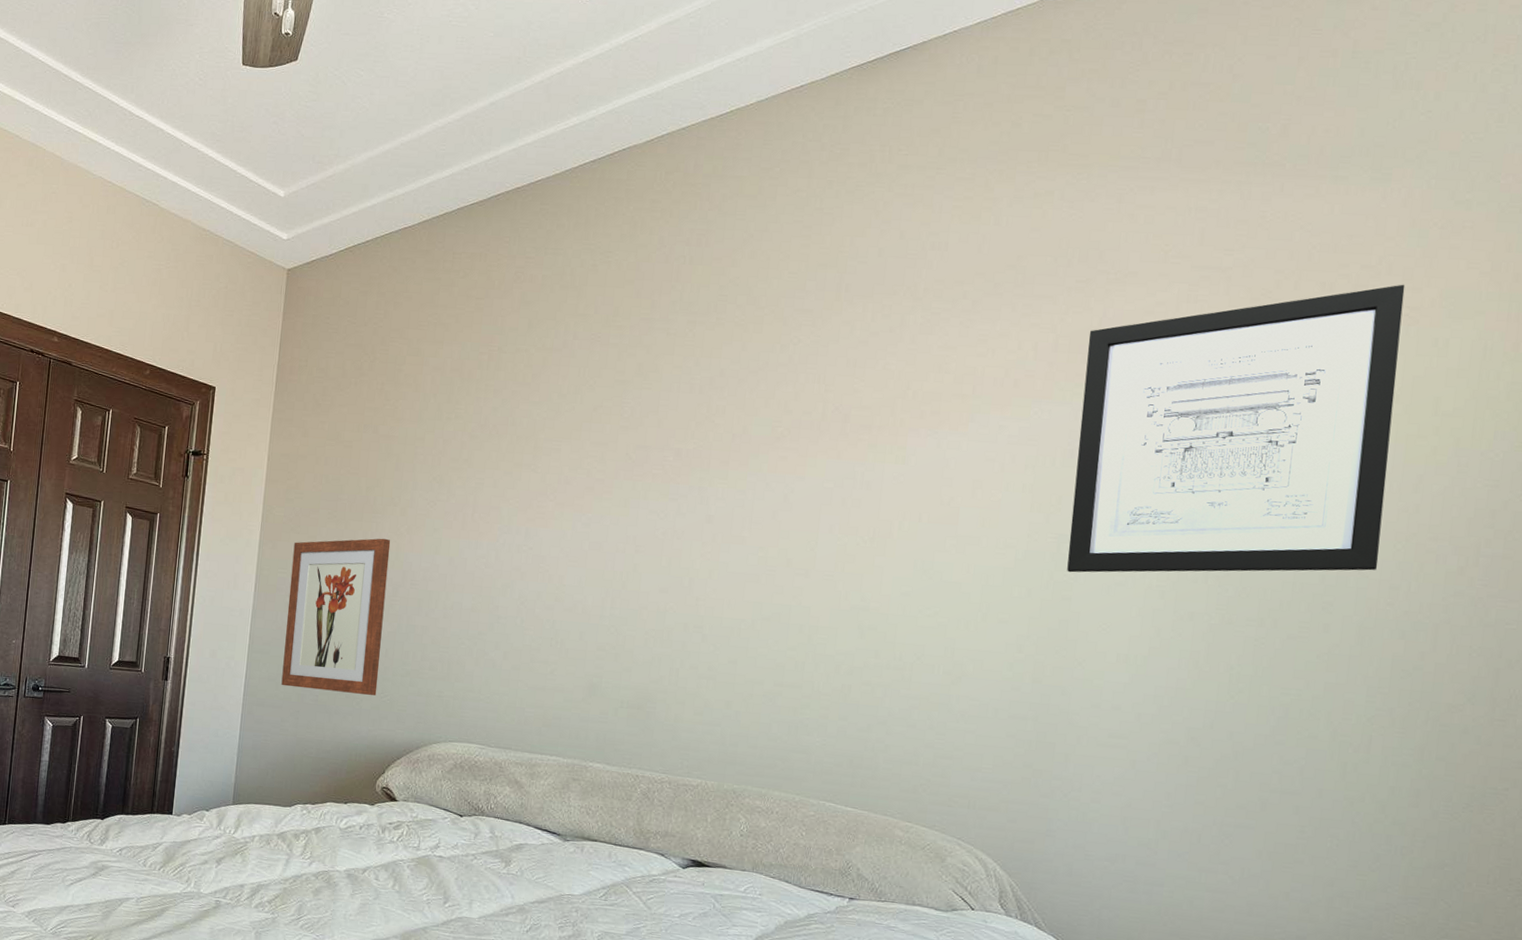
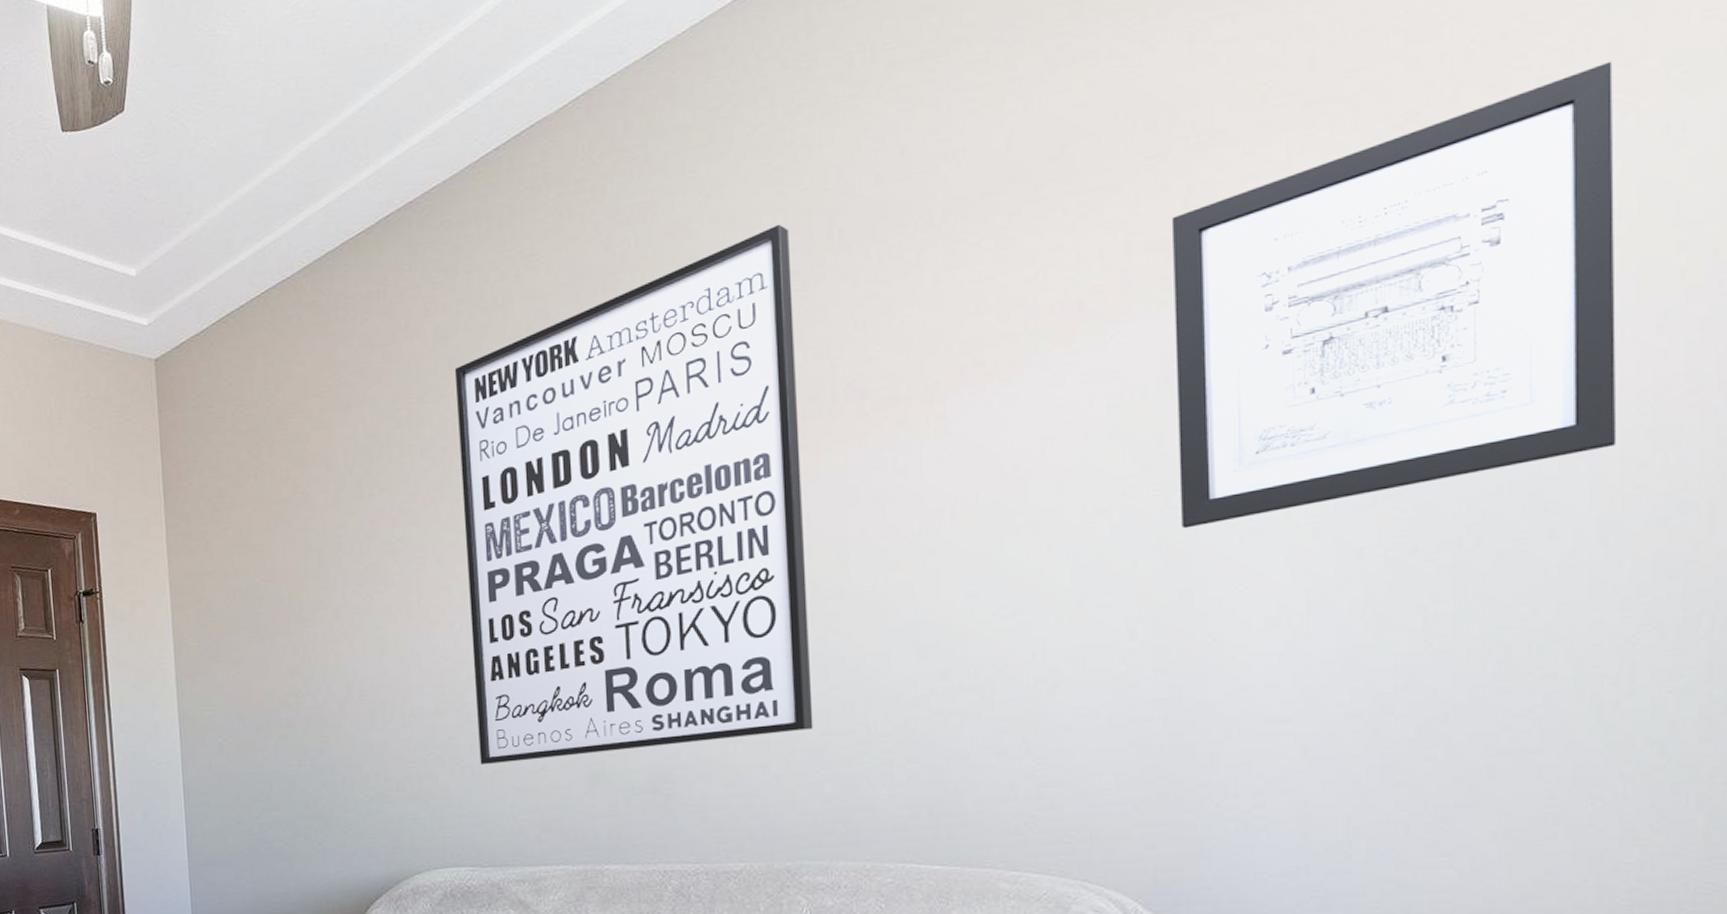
wall art: present [281,538,391,696] -> none [216,648,340,839]
wall art: none [501,270,808,679] -> present [454,224,813,765]

